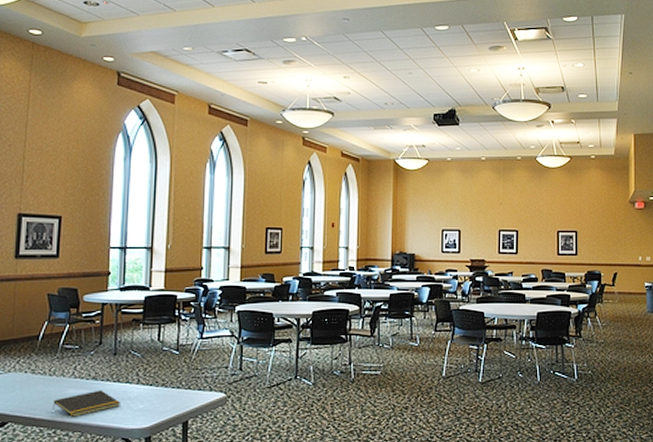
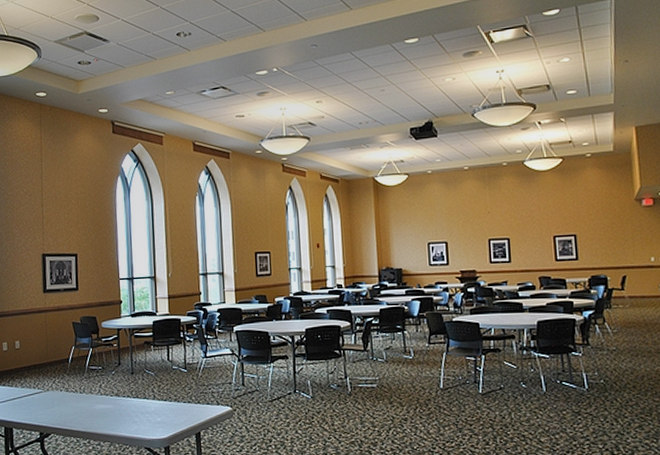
notepad: present [52,390,120,417] -> none [85,405,141,429]

